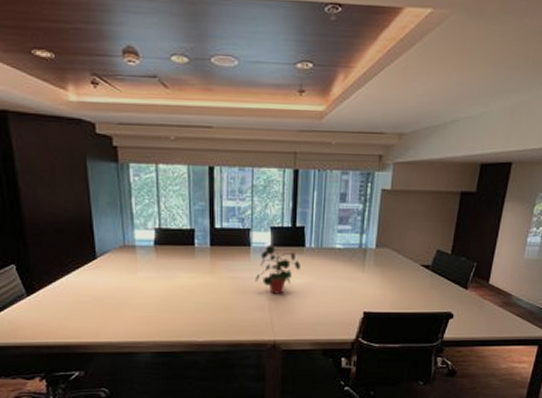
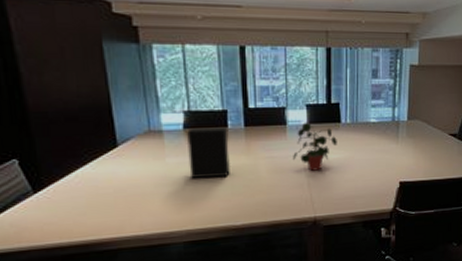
binder: none [157,245,196,294] -> present [187,127,231,179]

